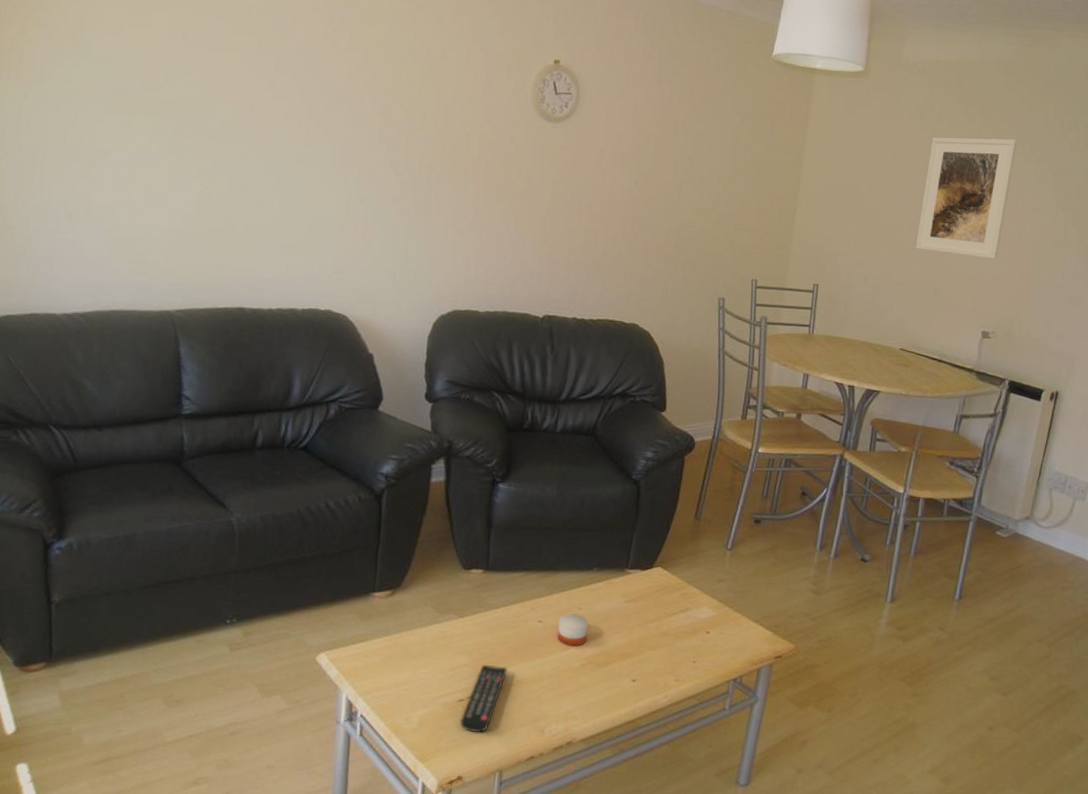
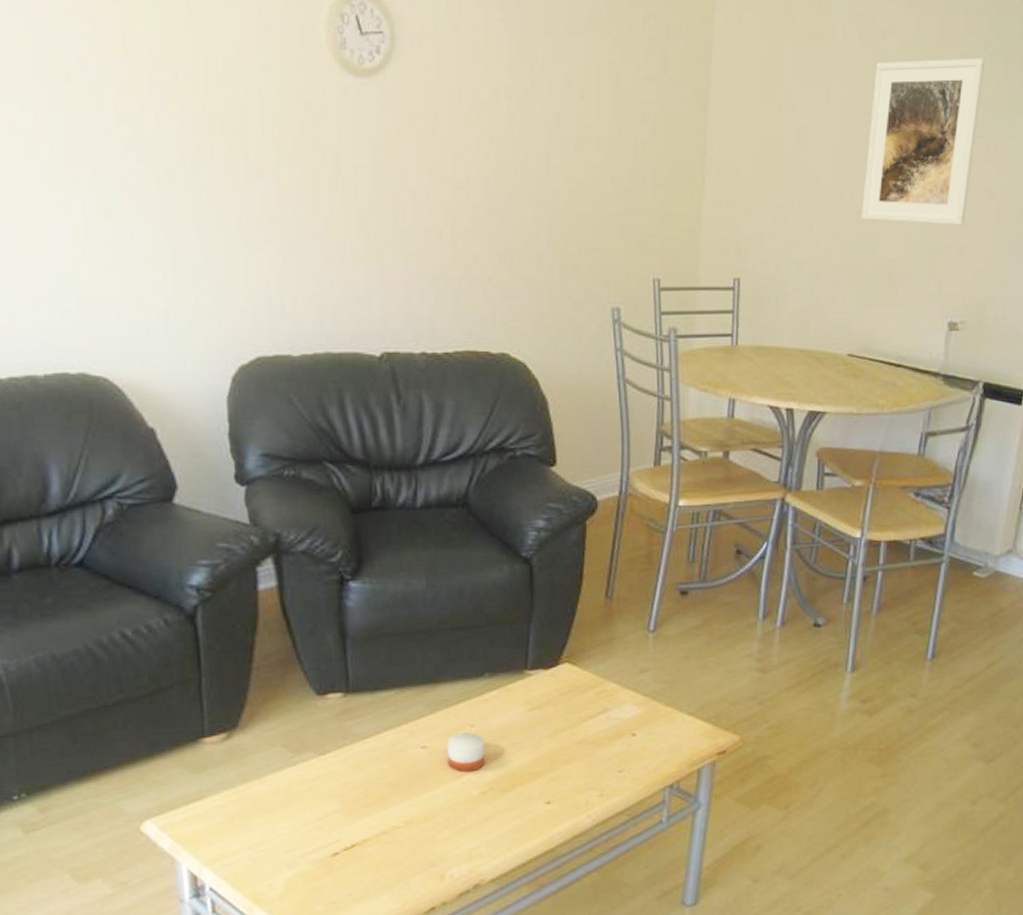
remote control: present [459,664,507,732] -> none [337,807,389,889]

